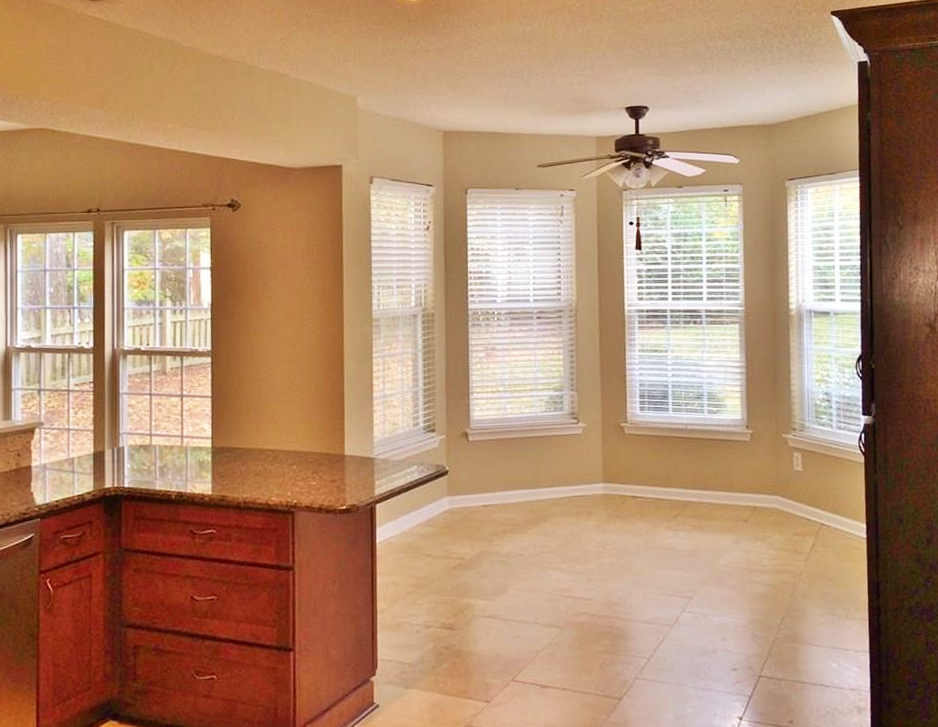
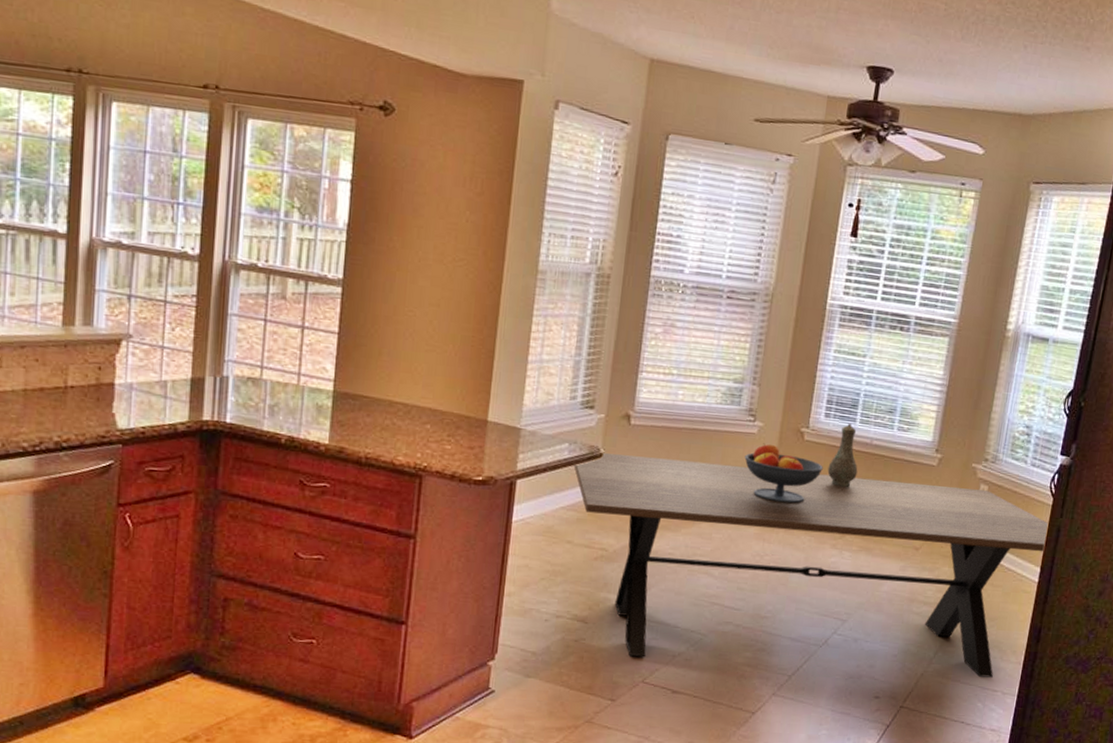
dining table: none [423,457,868,657] -> present [572,453,1049,678]
fruit bowl: none [574,442,646,494] -> present [744,443,823,504]
vase: none [651,413,679,473] -> present [827,423,858,488]

